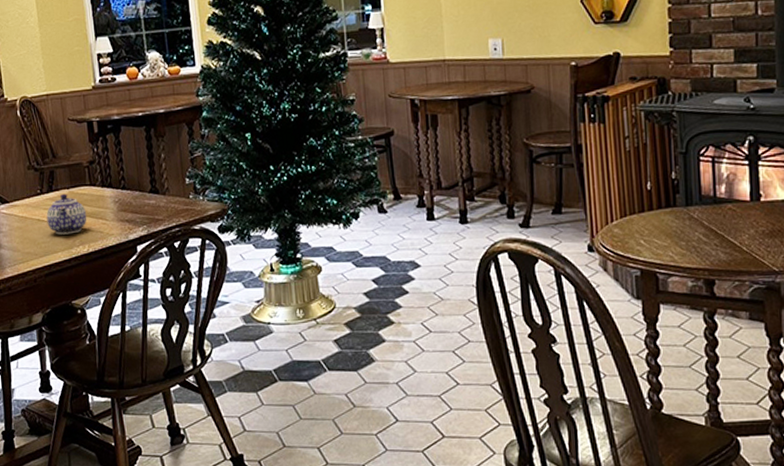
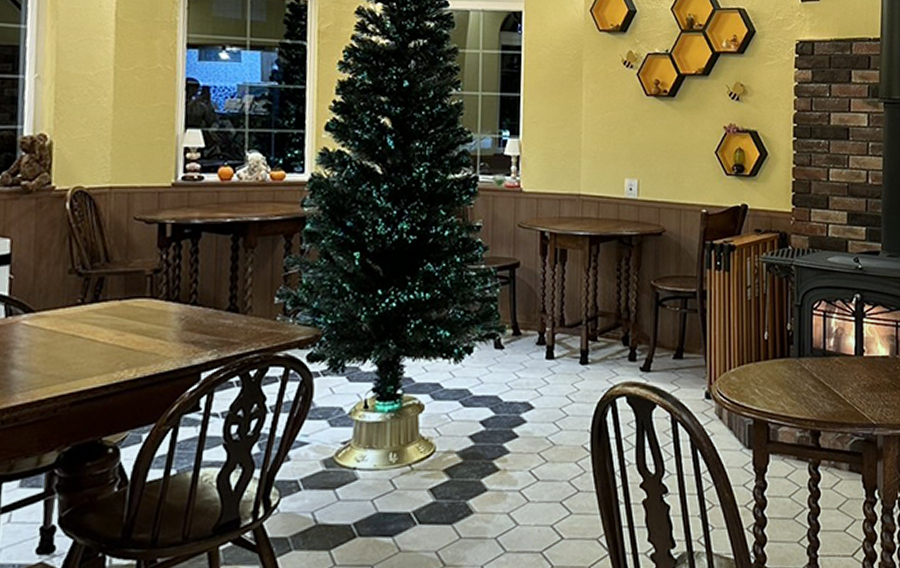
teapot: present [46,193,87,235] -> none [84,305,141,355]

